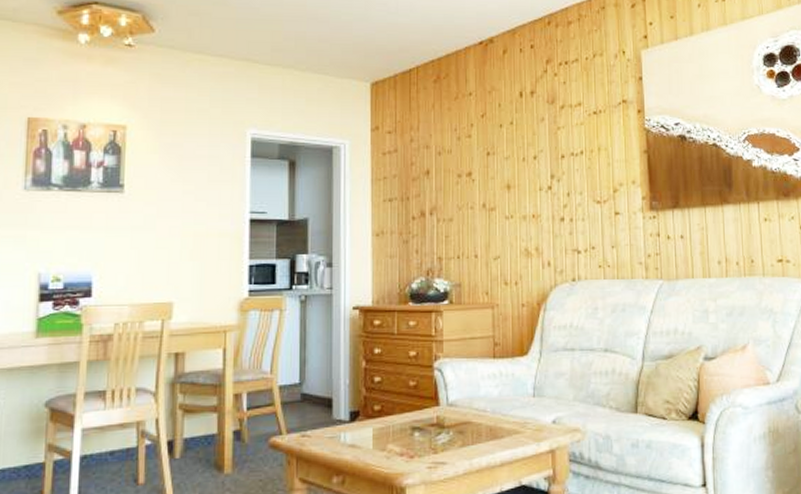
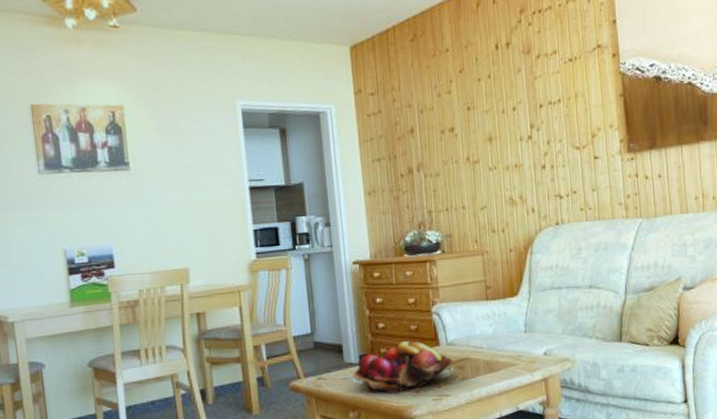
fruit basket: none [341,399,454,457] -> present [353,341,454,393]

